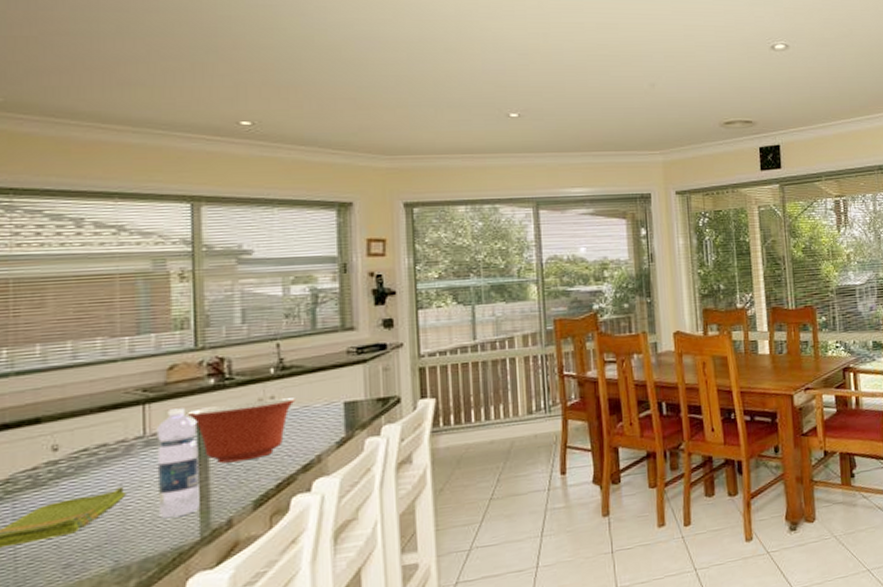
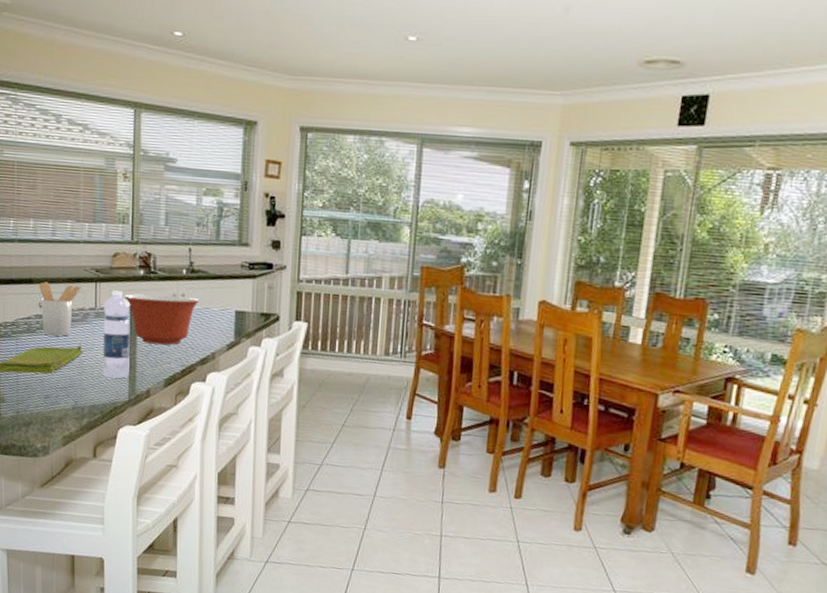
utensil holder: none [52,412,121,486] -> present [39,282,82,337]

